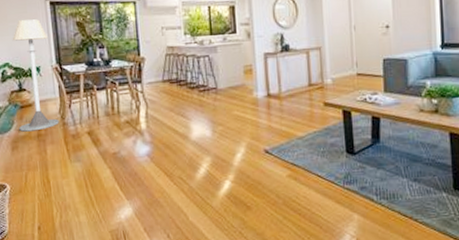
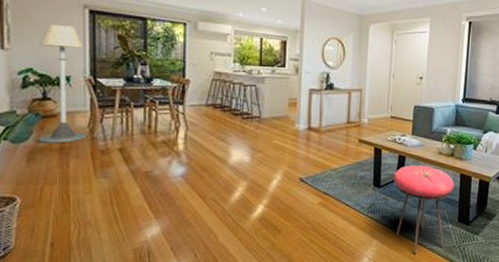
stool: none [369,126,444,230] -> present [394,165,454,255]

